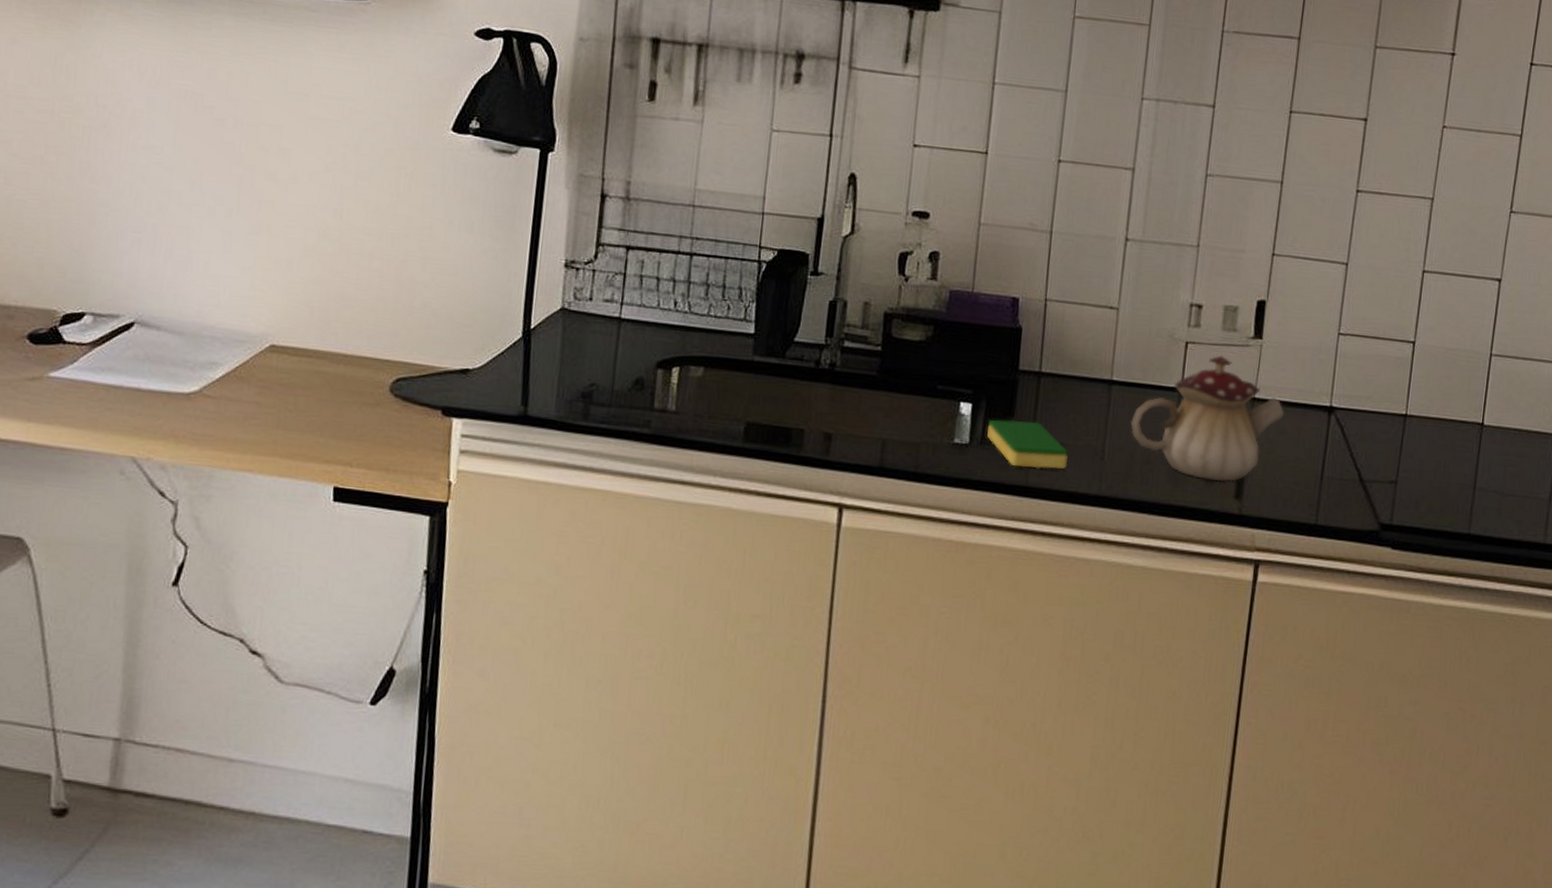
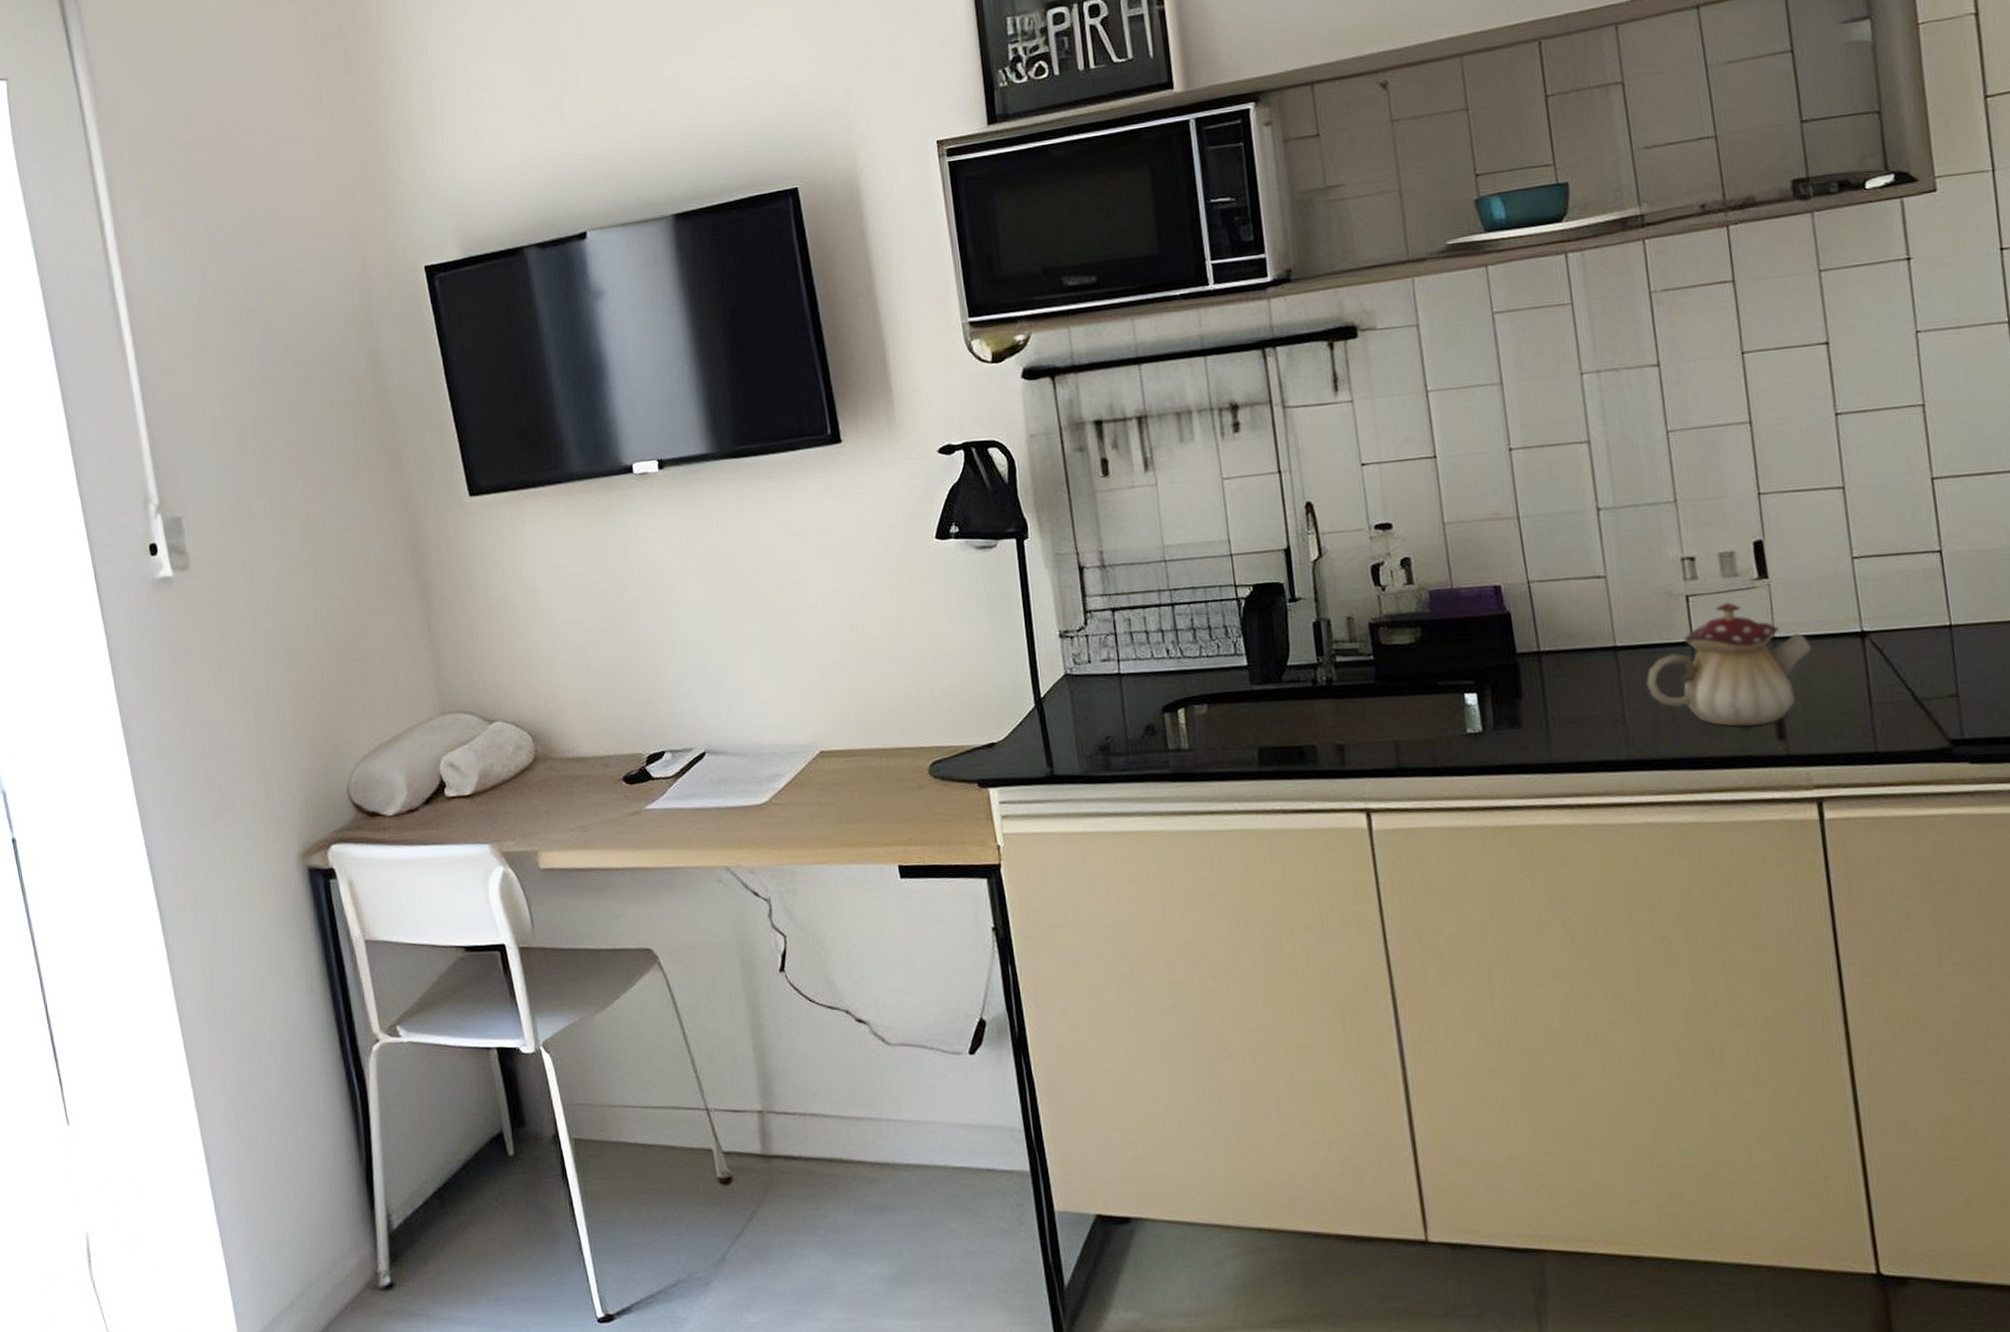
dish sponge: present [987,419,1068,469] -> none [1497,699,1589,746]

